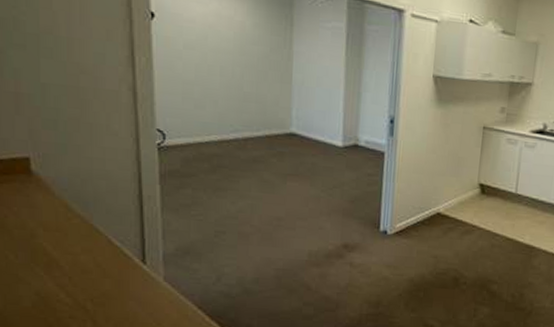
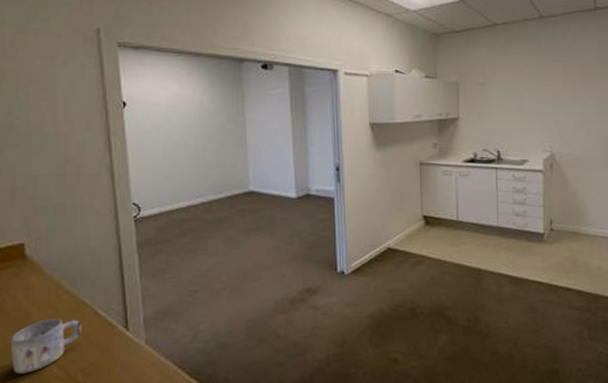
mug: none [13,242,93,296] -> present [11,318,82,374]

